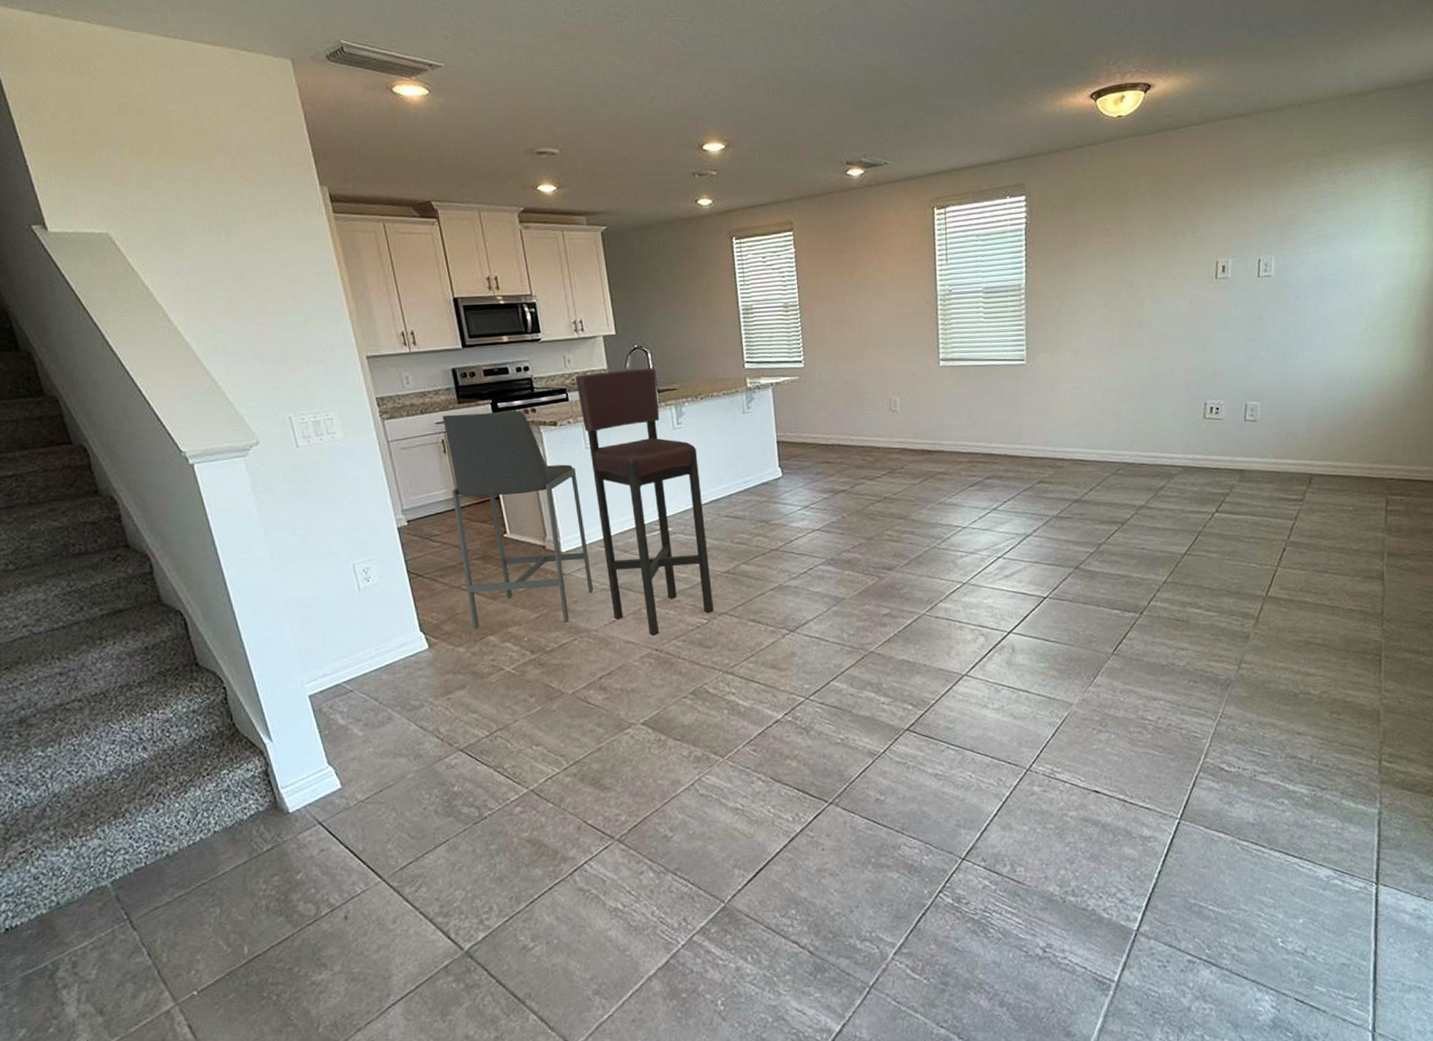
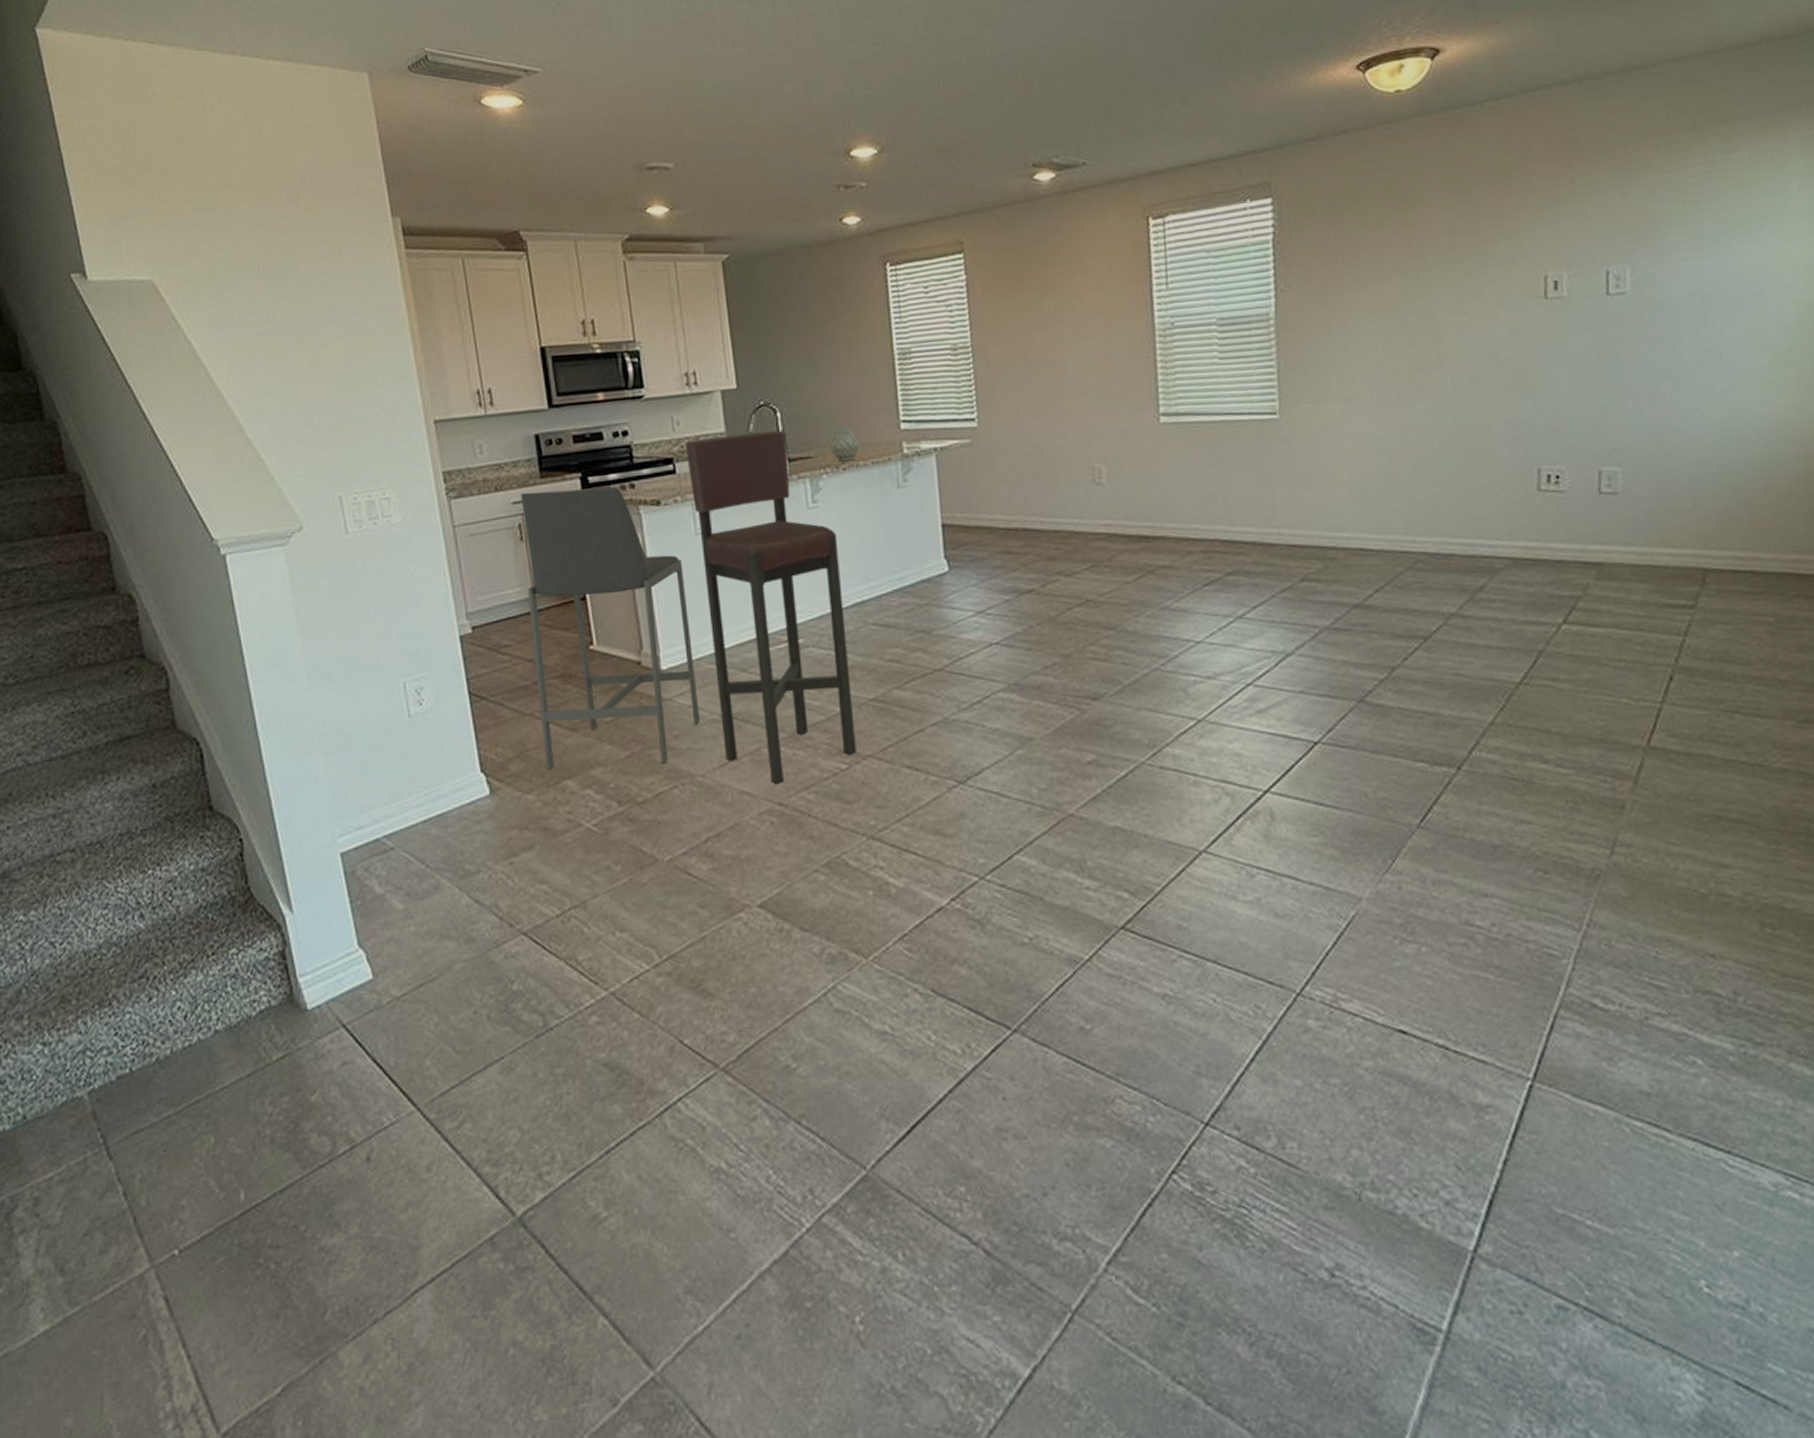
vase: none [690,365,714,393] -> present [829,426,861,462]

